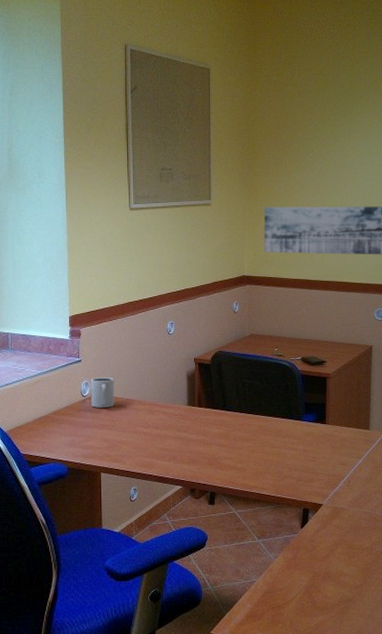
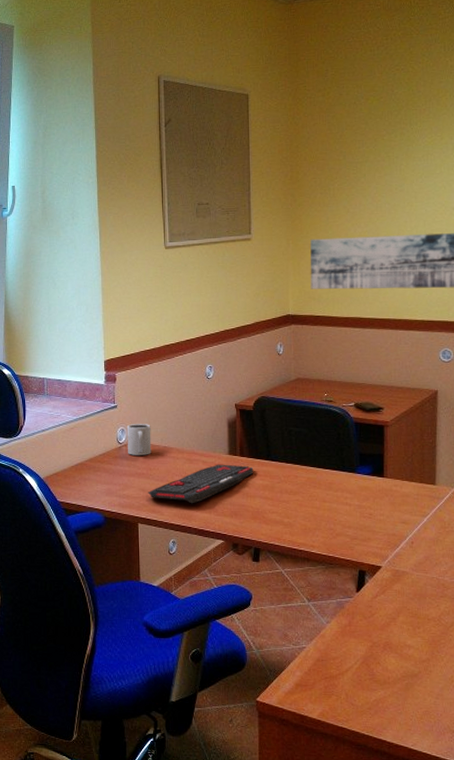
keyboard: none [111,414,211,453] -> present [148,464,254,504]

